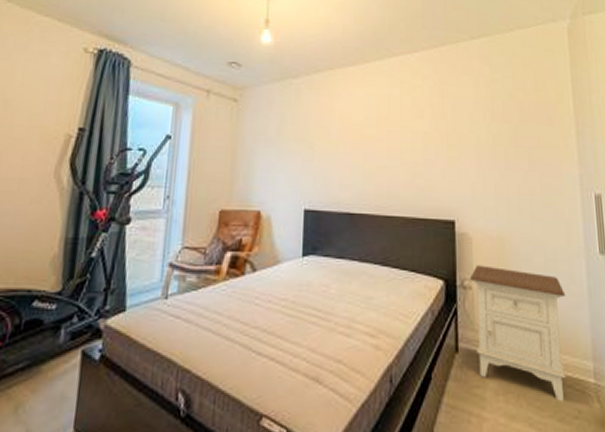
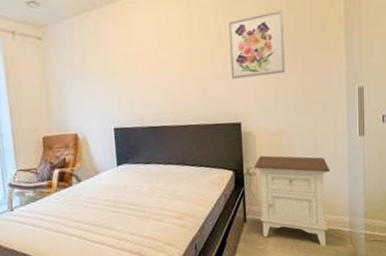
wall art: none [444,99,508,169] -> present [229,10,285,79]

